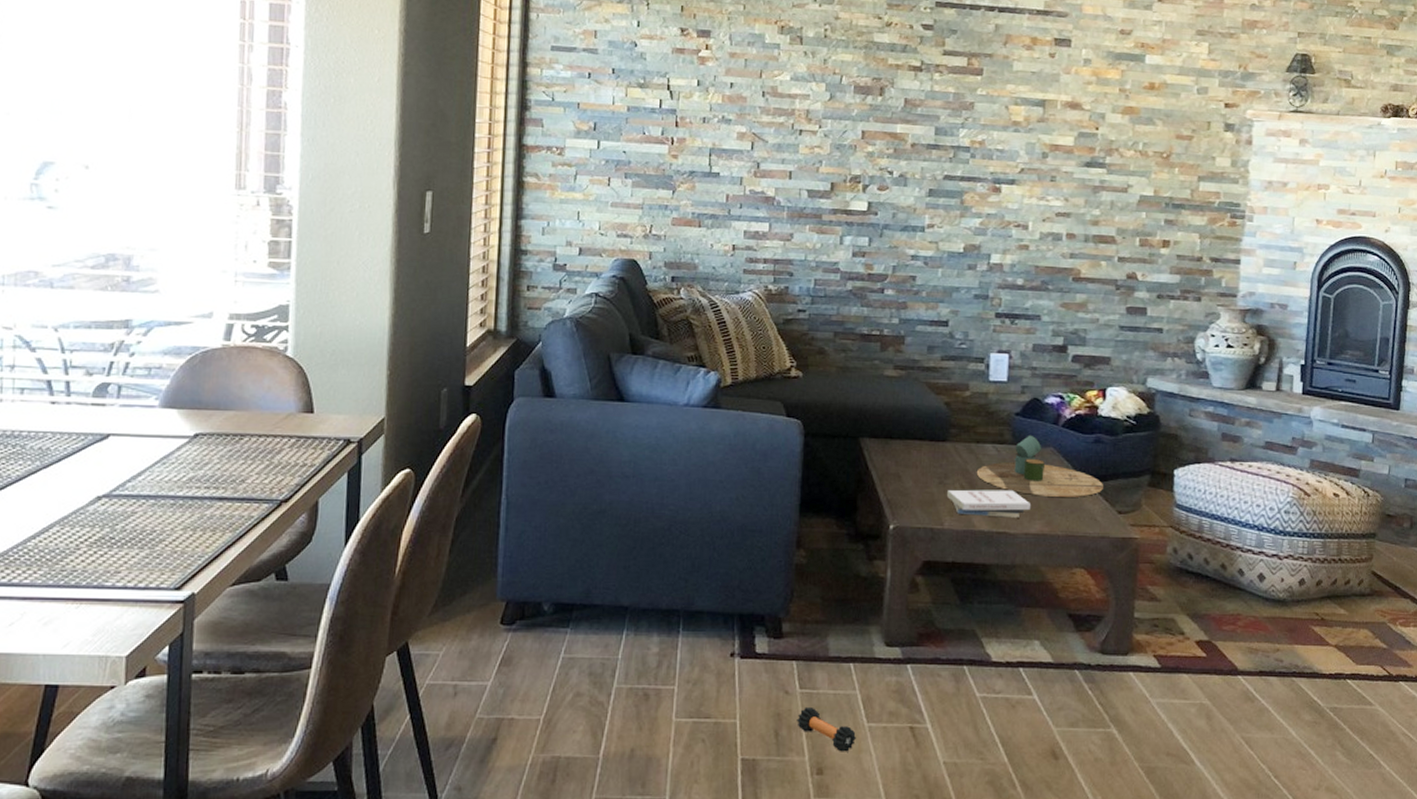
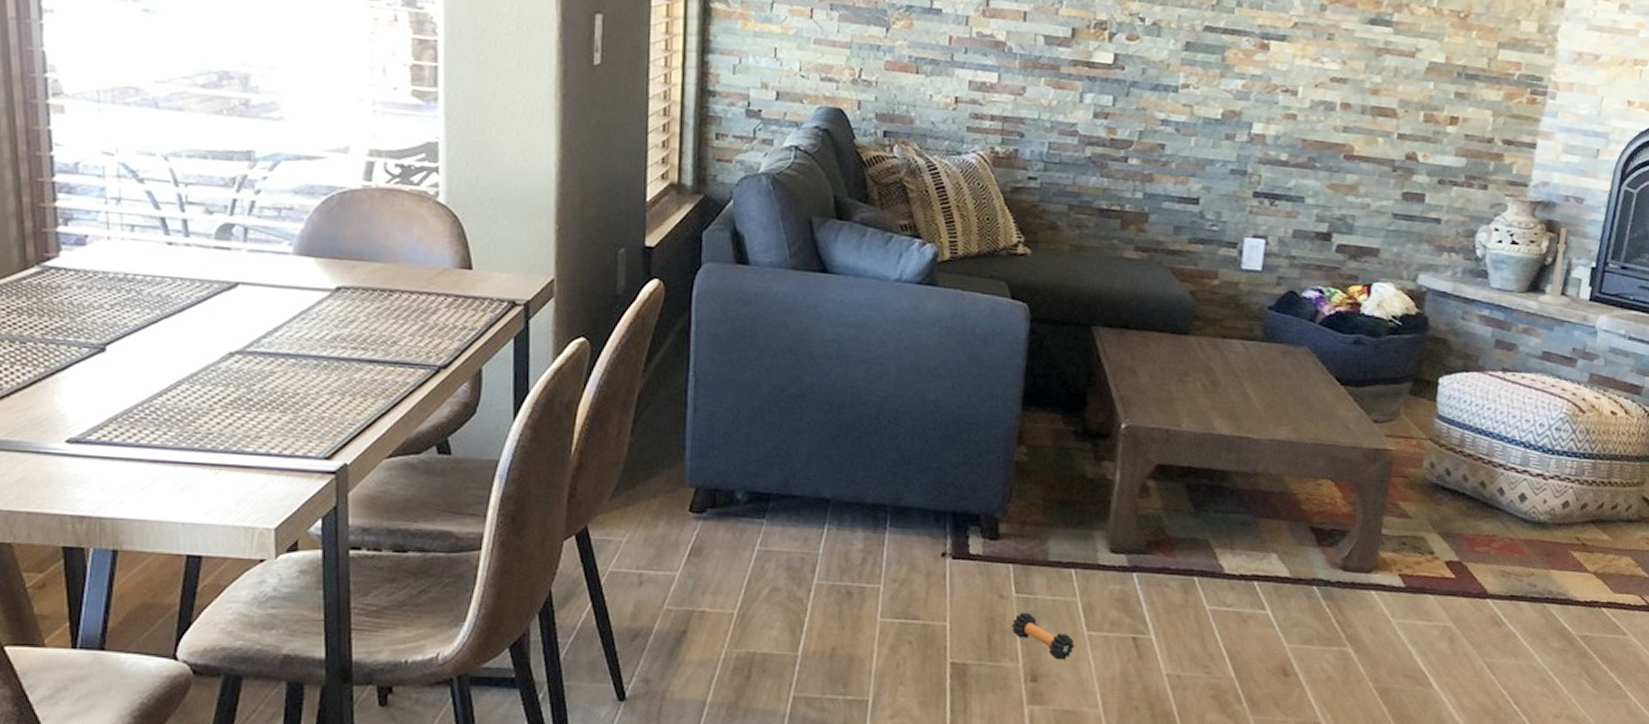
books: present [946,489,1032,518] -> none [1185,389,1279,422]
decorative tray: present [976,435,1104,497] -> none [1220,331,1361,403]
candlestick: none [1255,331,1286,401] -> present [1537,228,1571,307]

